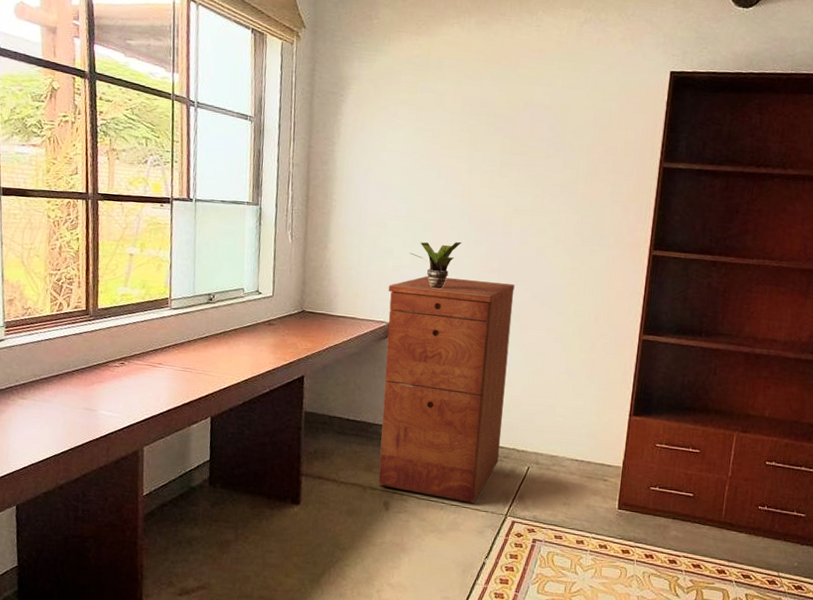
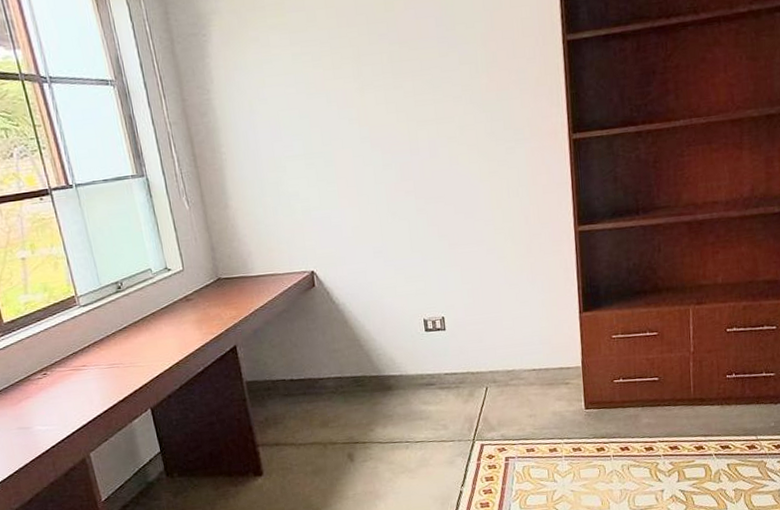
filing cabinet: present [378,276,515,503] -> none [302,202,455,439]
potted plant: present [410,241,461,289] -> none [317,169,369,225]

